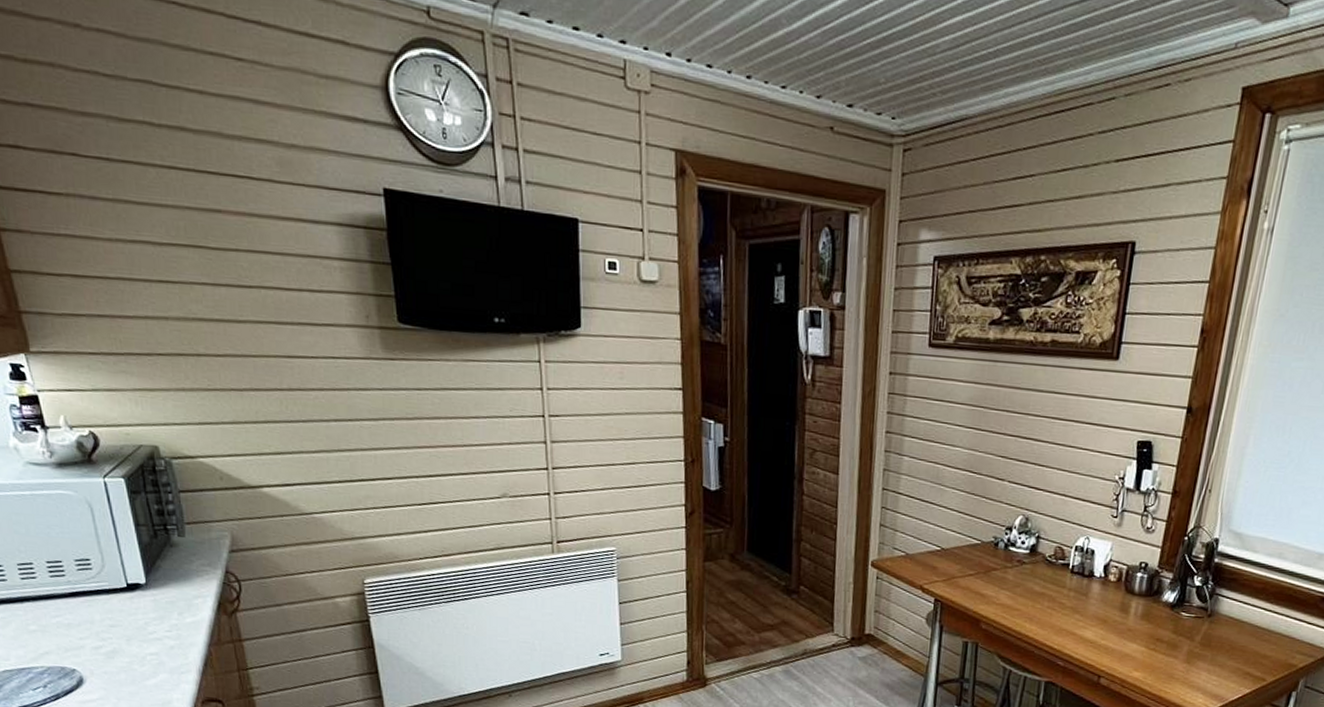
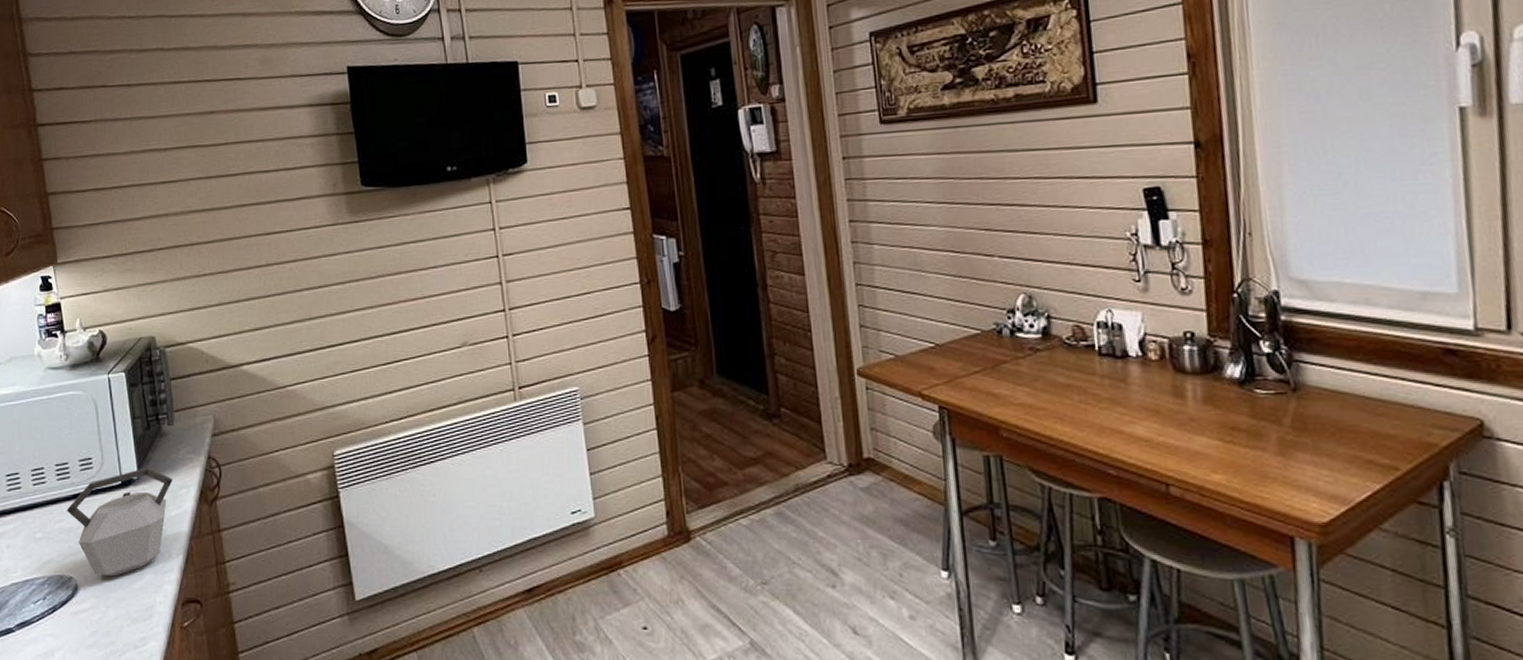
kettle: none [63,574,187,673] -> present [66,467,173,577]

